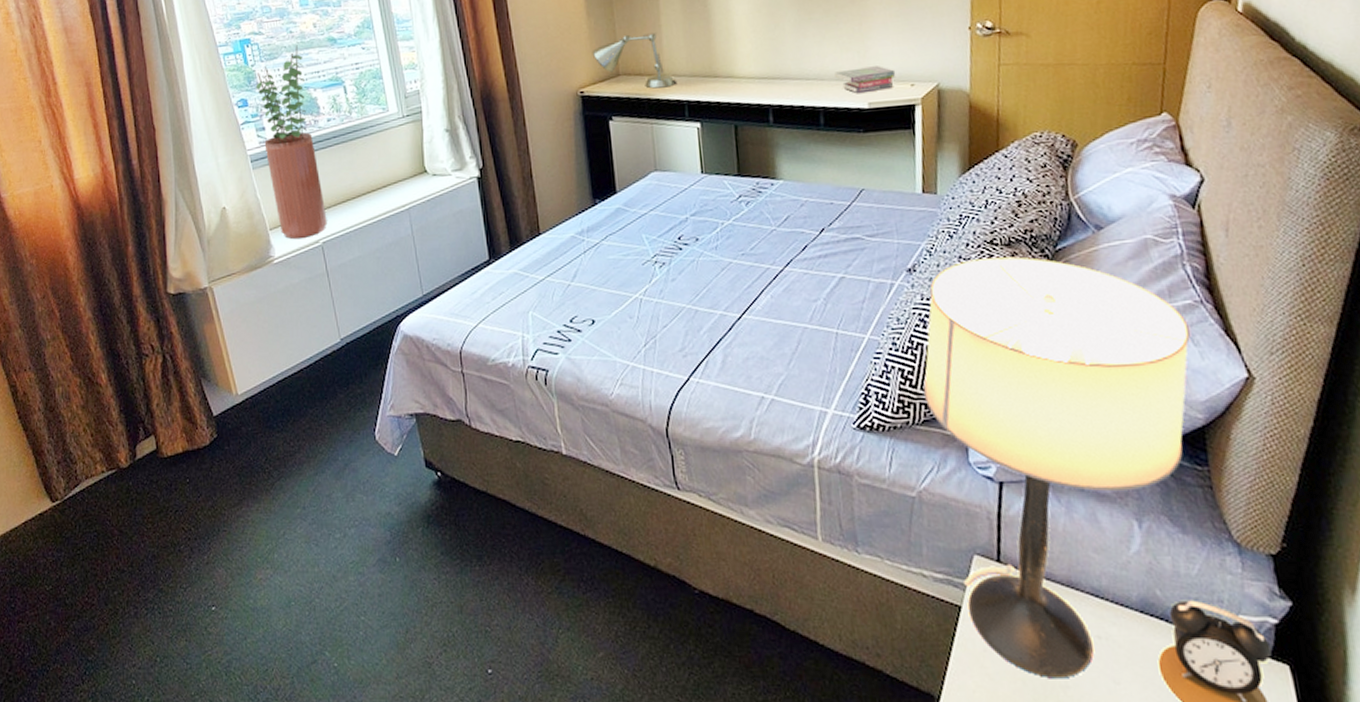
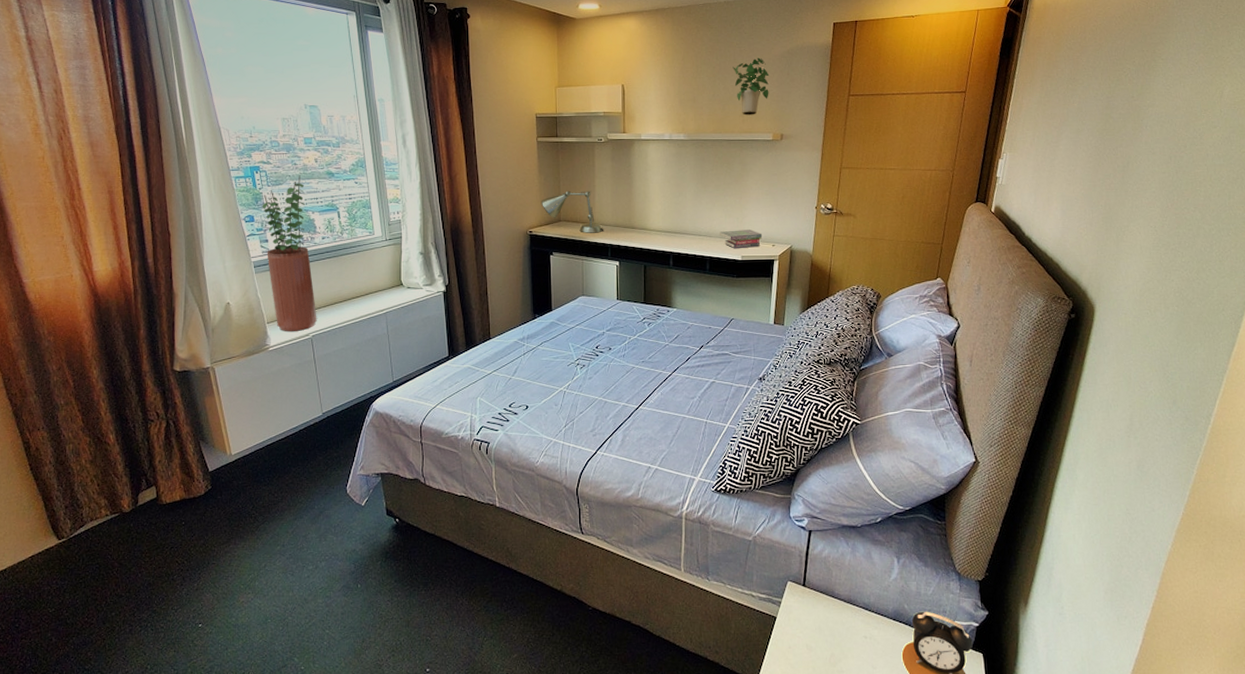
table lamp: present [923,256,1191,679] -> none [763,373,942,666]

